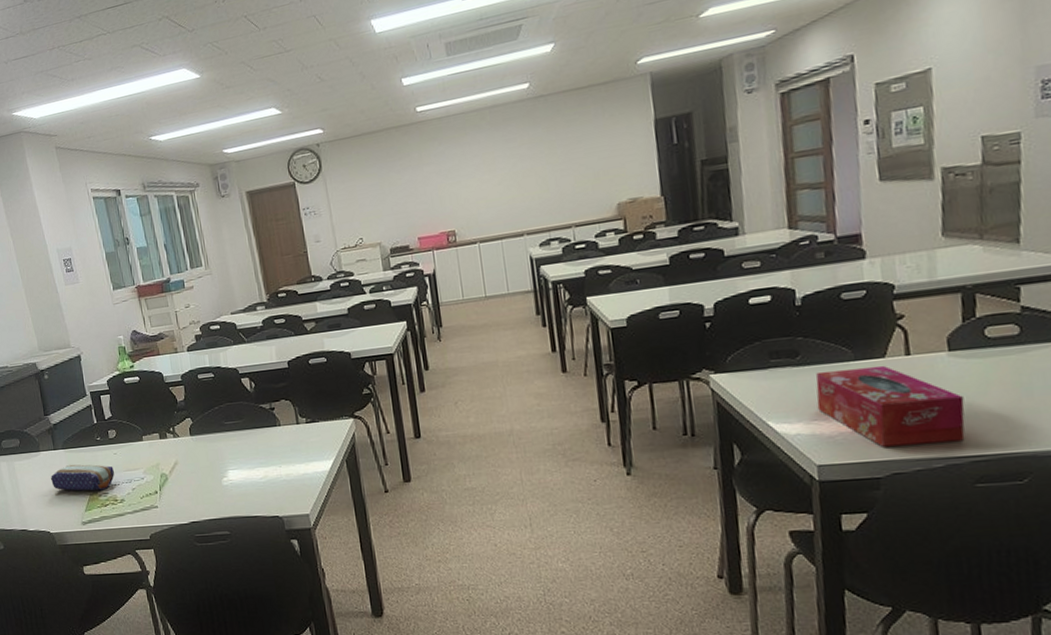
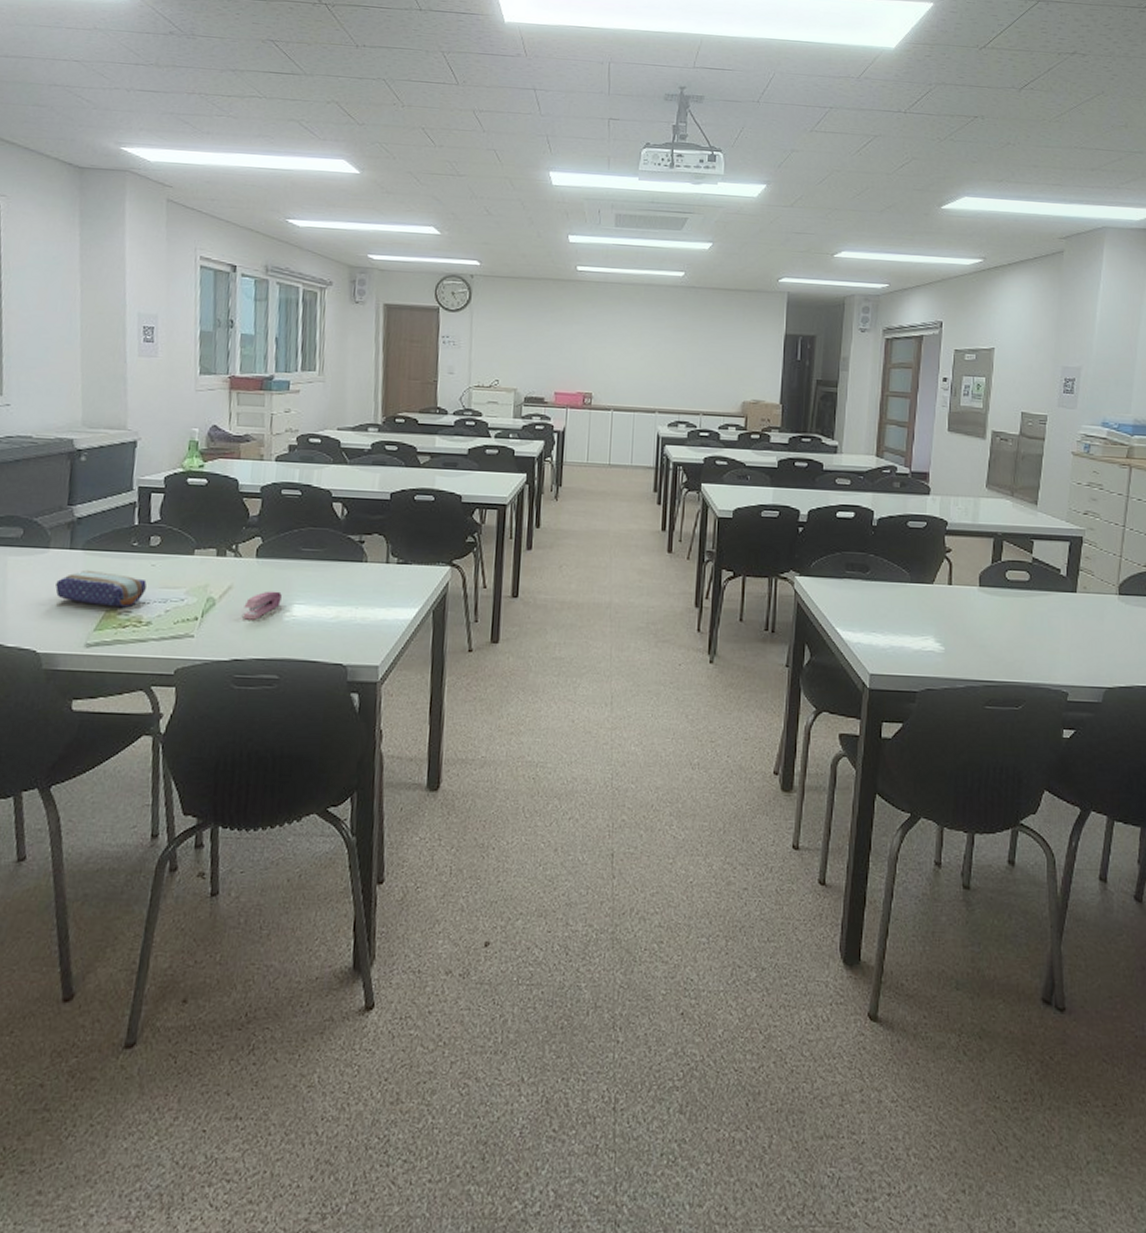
stapler: none [190,461,218,488] -> present [243,591,282,620]
tissue box: present [815,365,965,447] -> none [877,588,985,666]

